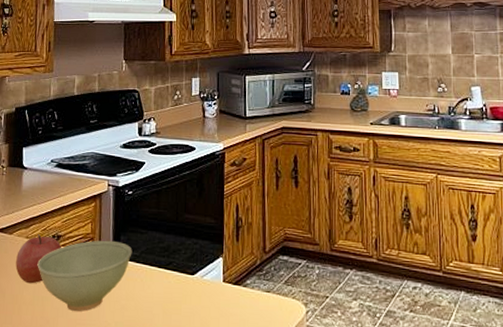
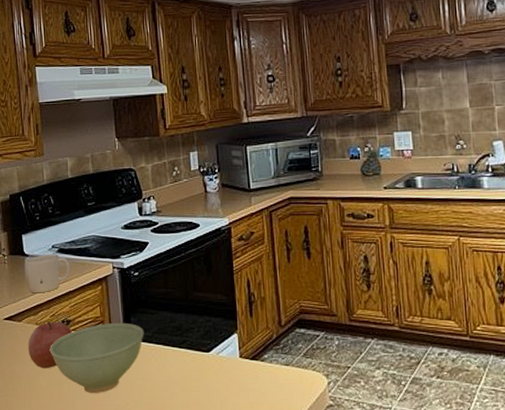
mug: none [23,168,67,207] -> present [25,254,71,293]

